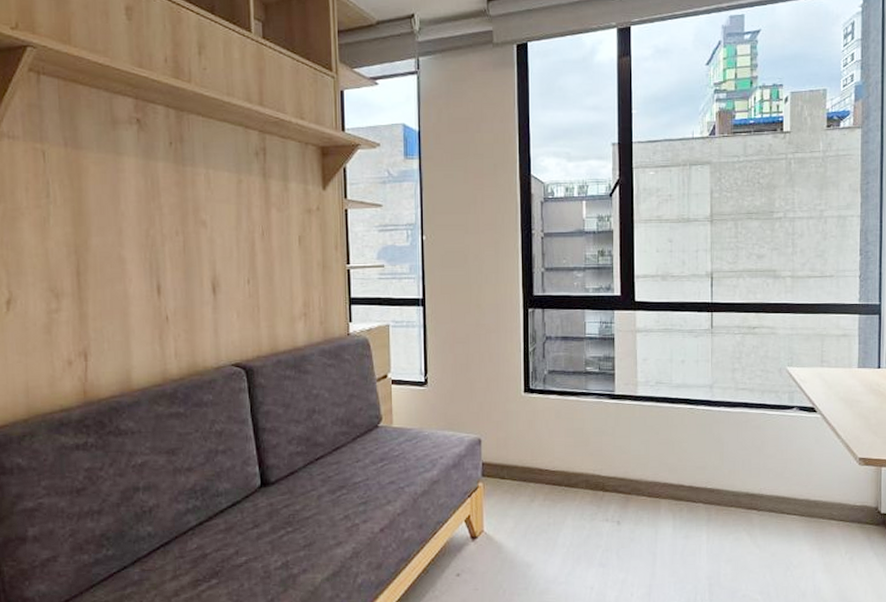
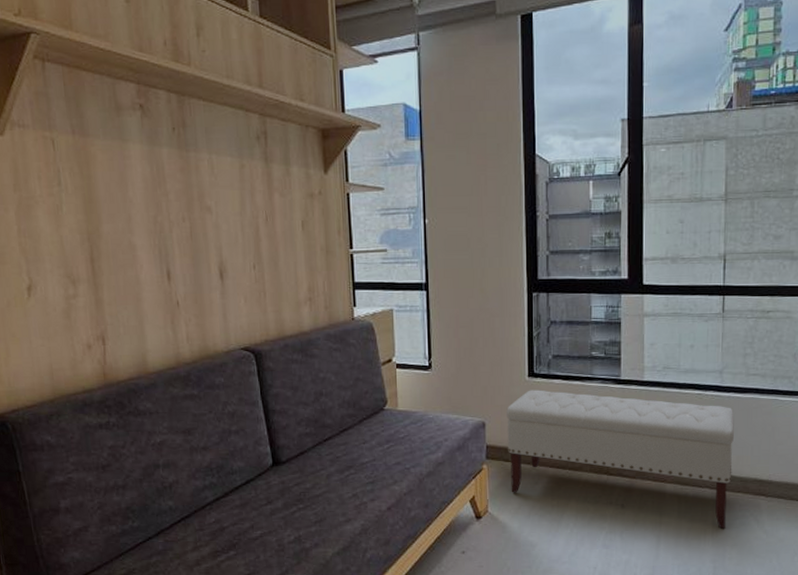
bench: none [502,405,725,544] -> present [506,390,734,529]

